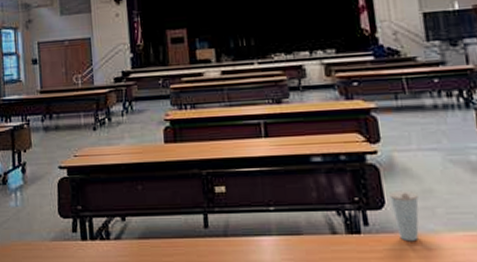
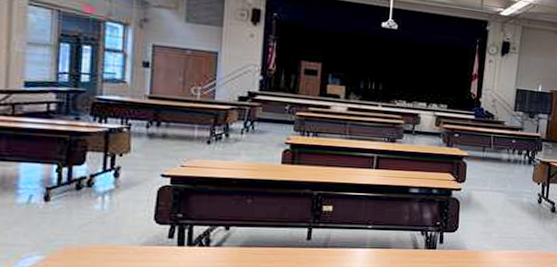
cup: present [389,190,419,242] -> none [462,219,483,256]

